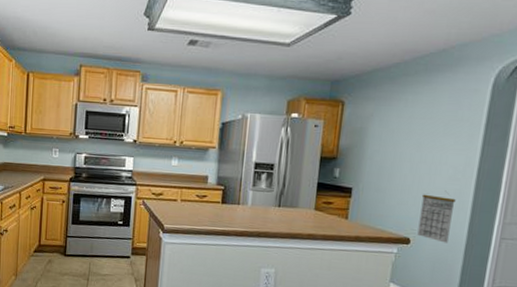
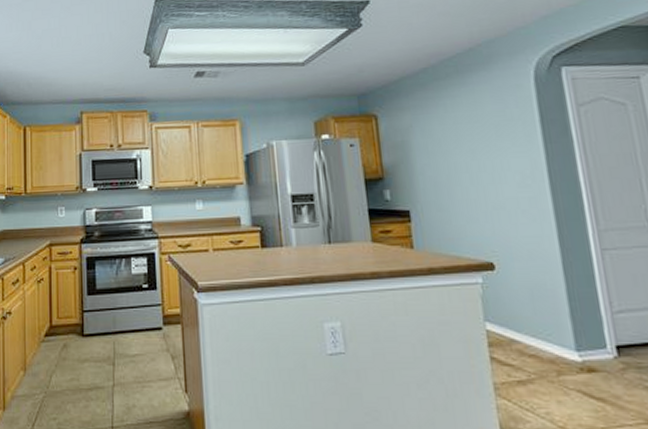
calendar: present [417,190,456,243] -> none [492,200,540,264]

